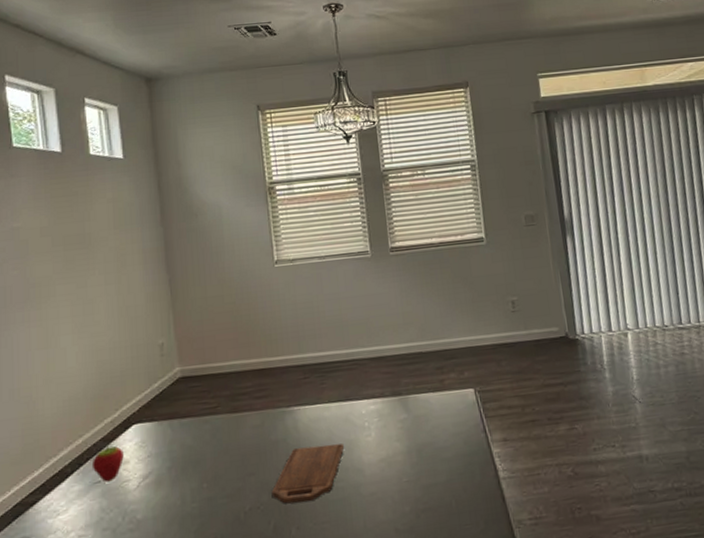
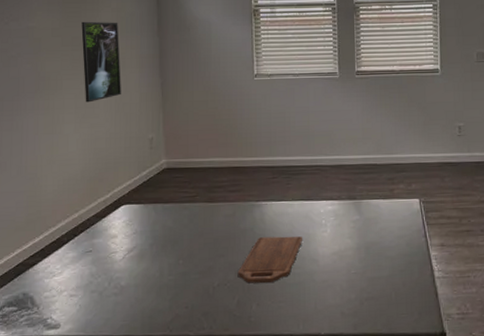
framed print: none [73,214,124,309] -> present [81,21,121,103]
fruit: present [91,446,124,483] -> none [85,221,113,252]

